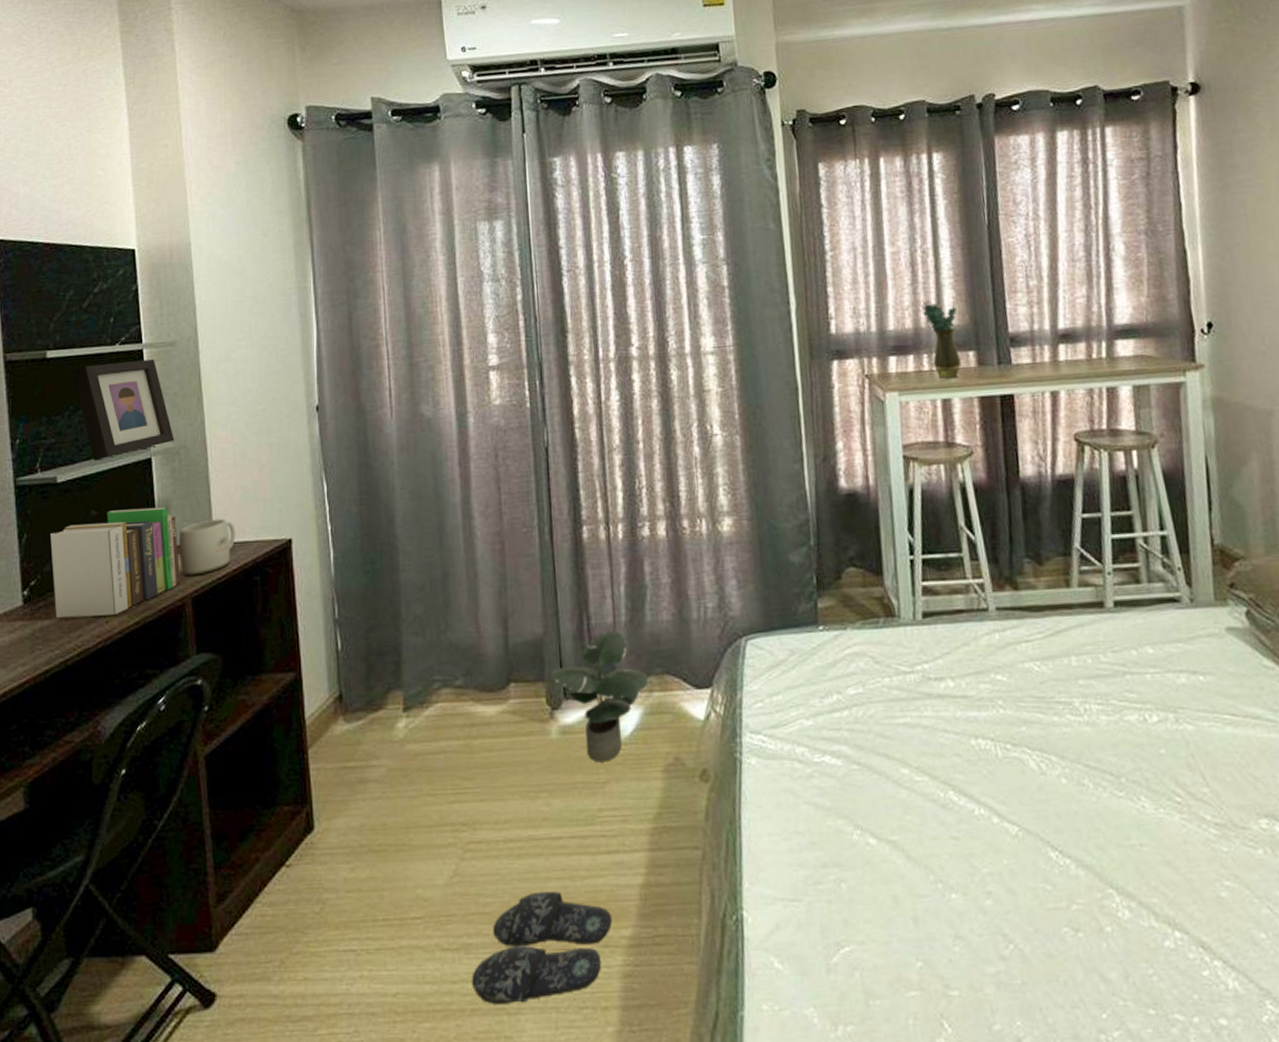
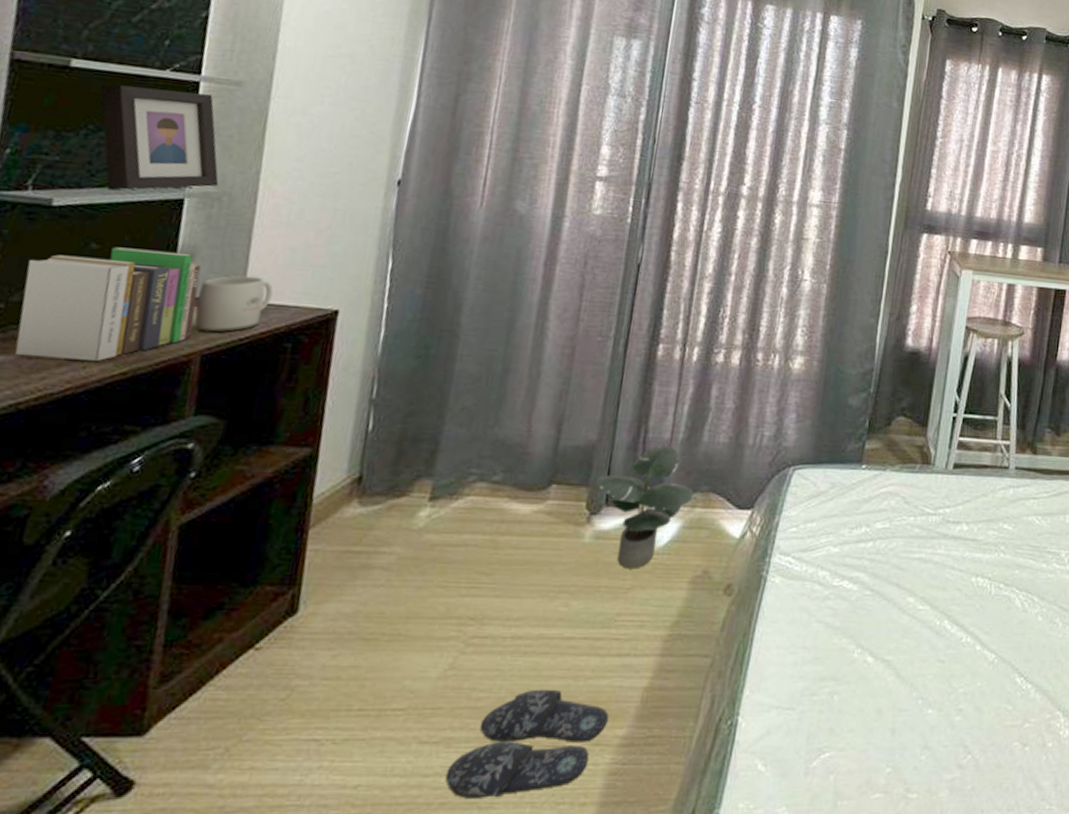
vase: present [921,300,962,378] -> none [1006,197,1036,267]

